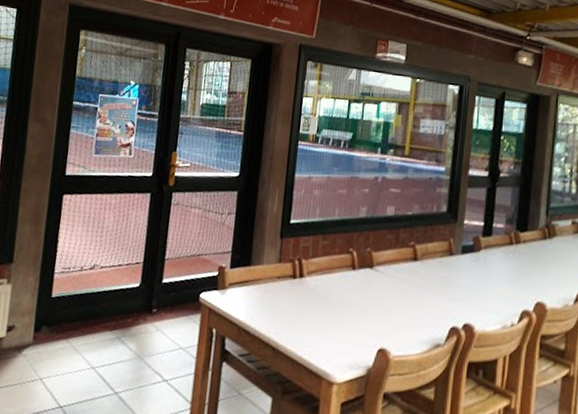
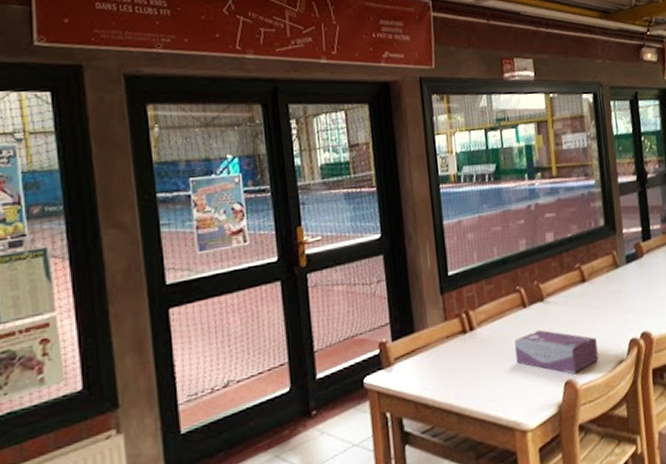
tissue box: none [335,293,417,345] -> present [514,330,599,375]

